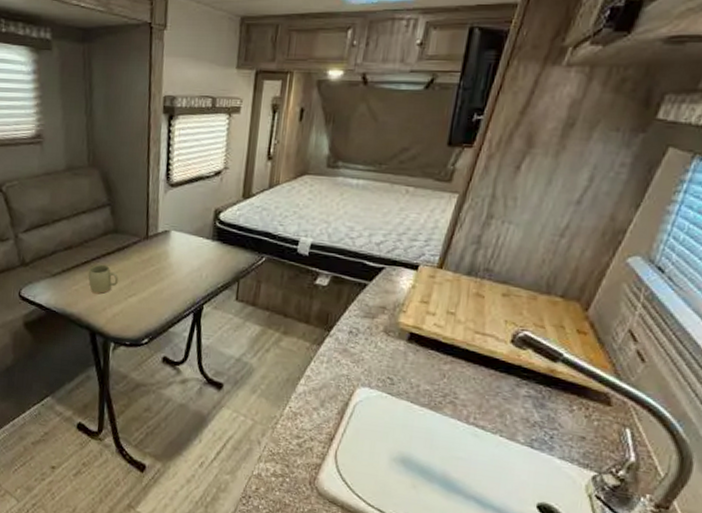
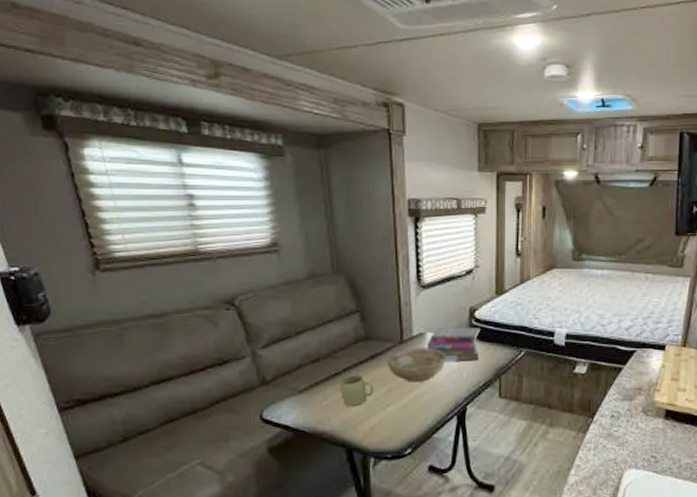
bowl: none [131,244,188,278] -> present [386,348,446,383]
books: none [170,226,223,263] -> present [427,328,480,362]

